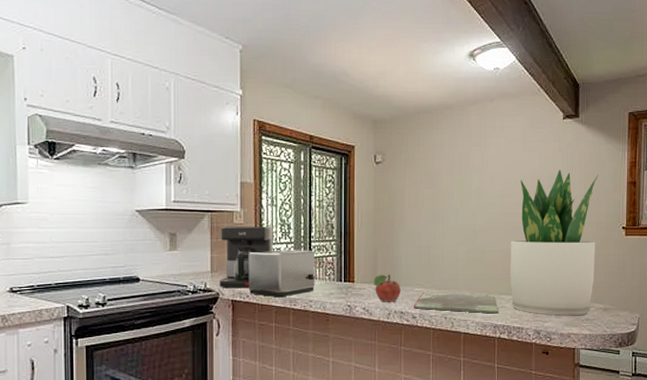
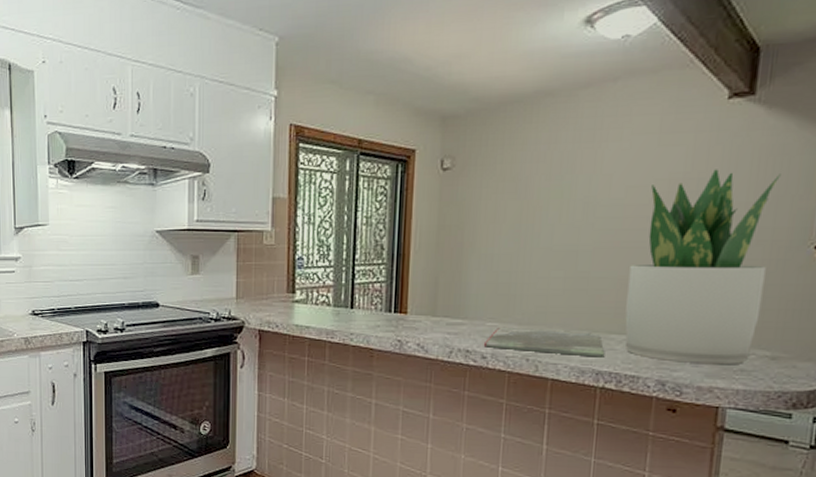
coffee maker: present [219,226,273,288] -> none [245,247,309,317]
toaster: present [248,250,315,298] -> none [278,274,359,329]
fruit: present [374,274,402,302] -> none [432,305,469,338]

